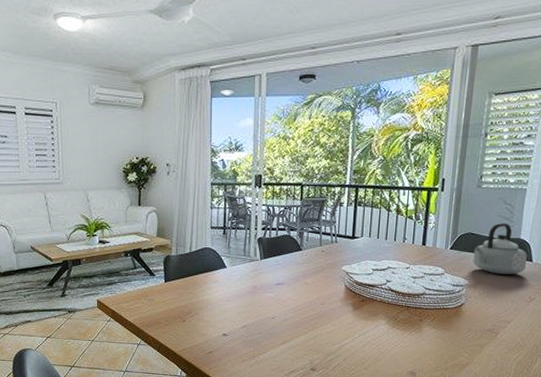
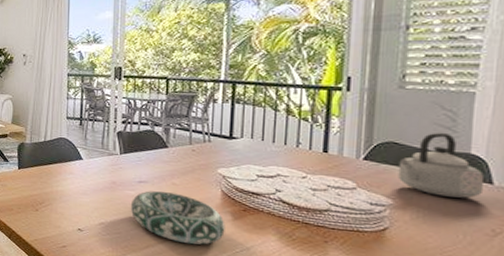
decorative bowl: none [269,292,347,336] -> present [130,191,225,245]

